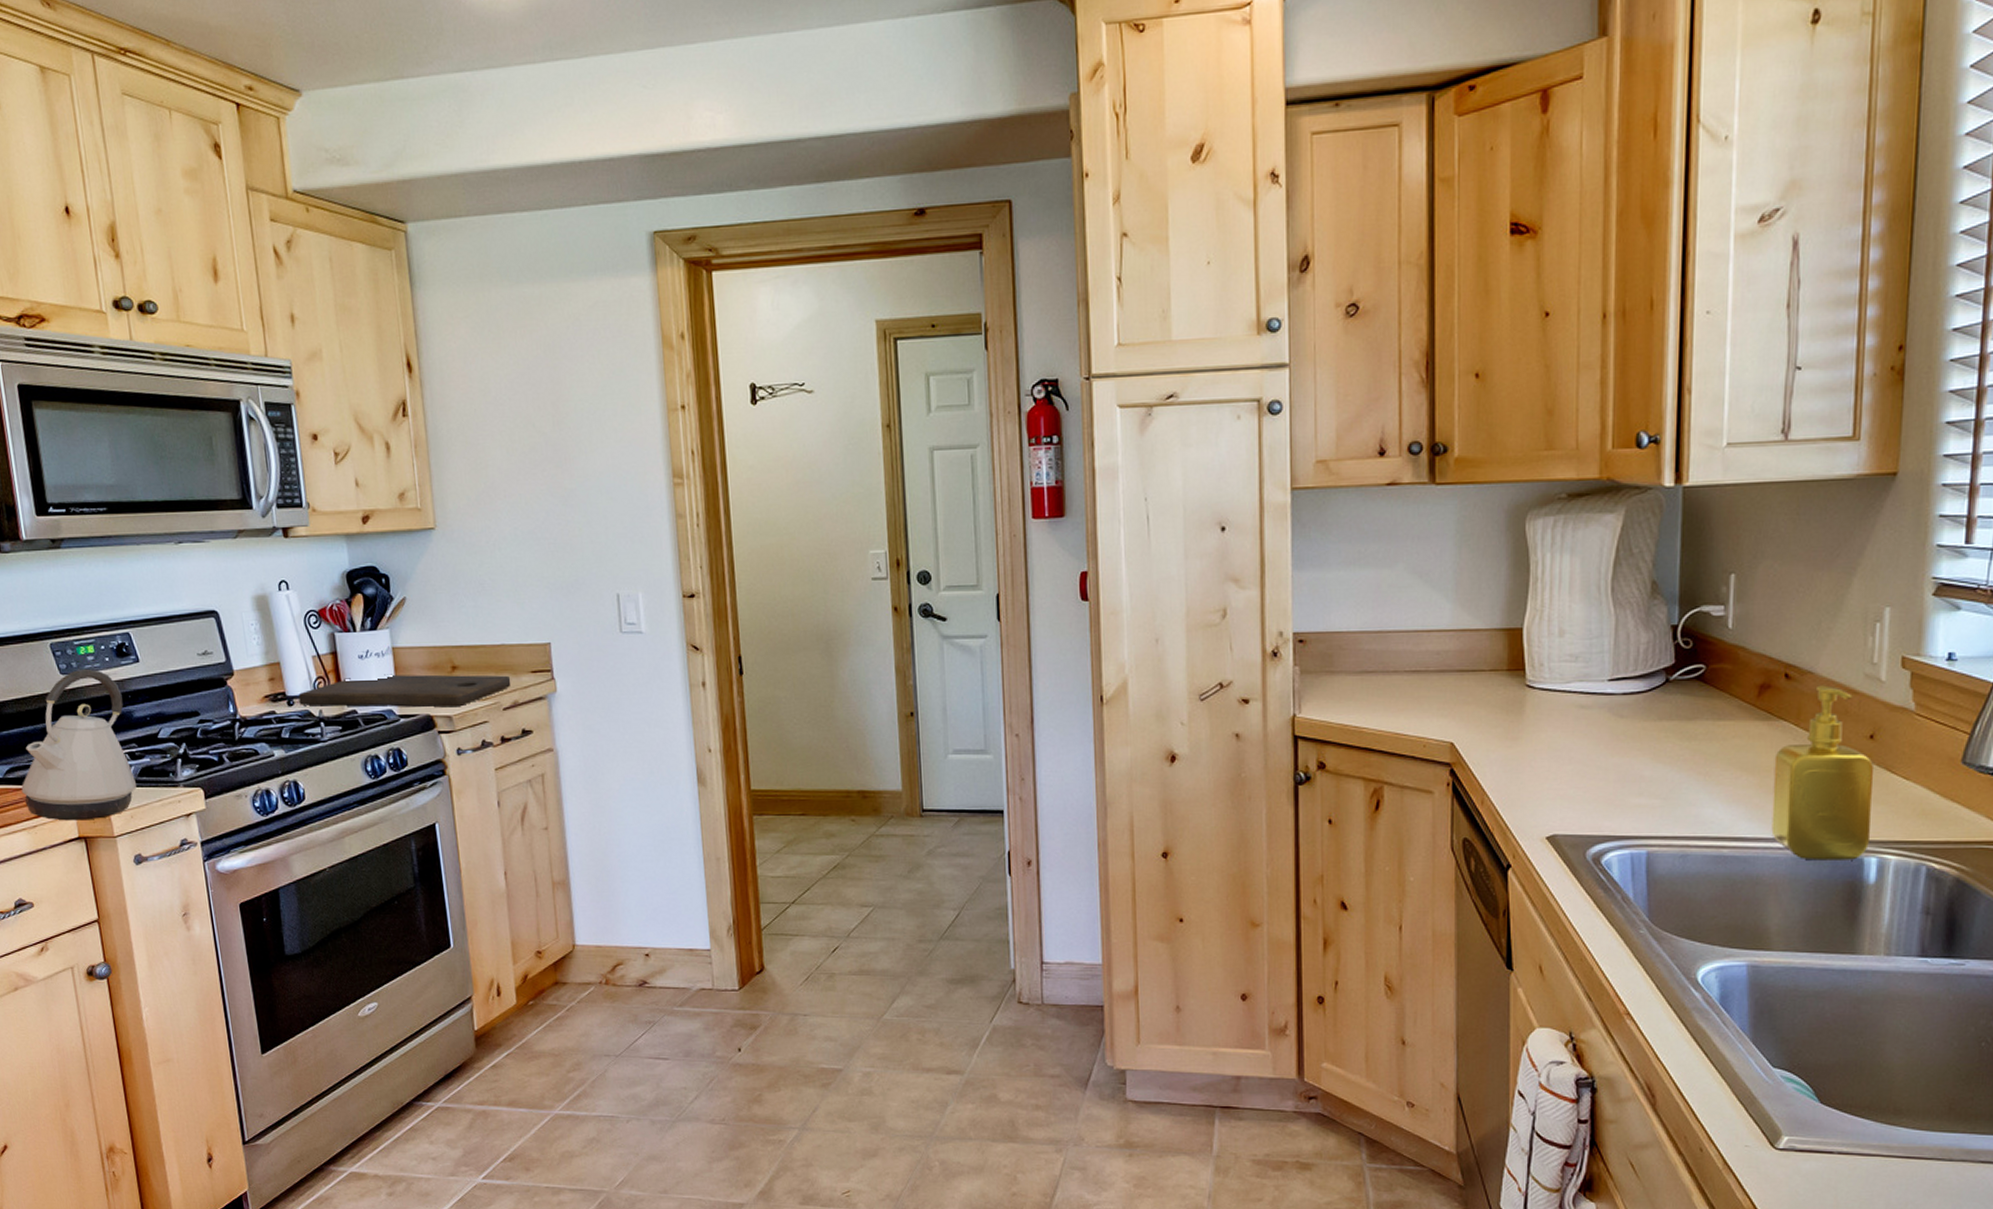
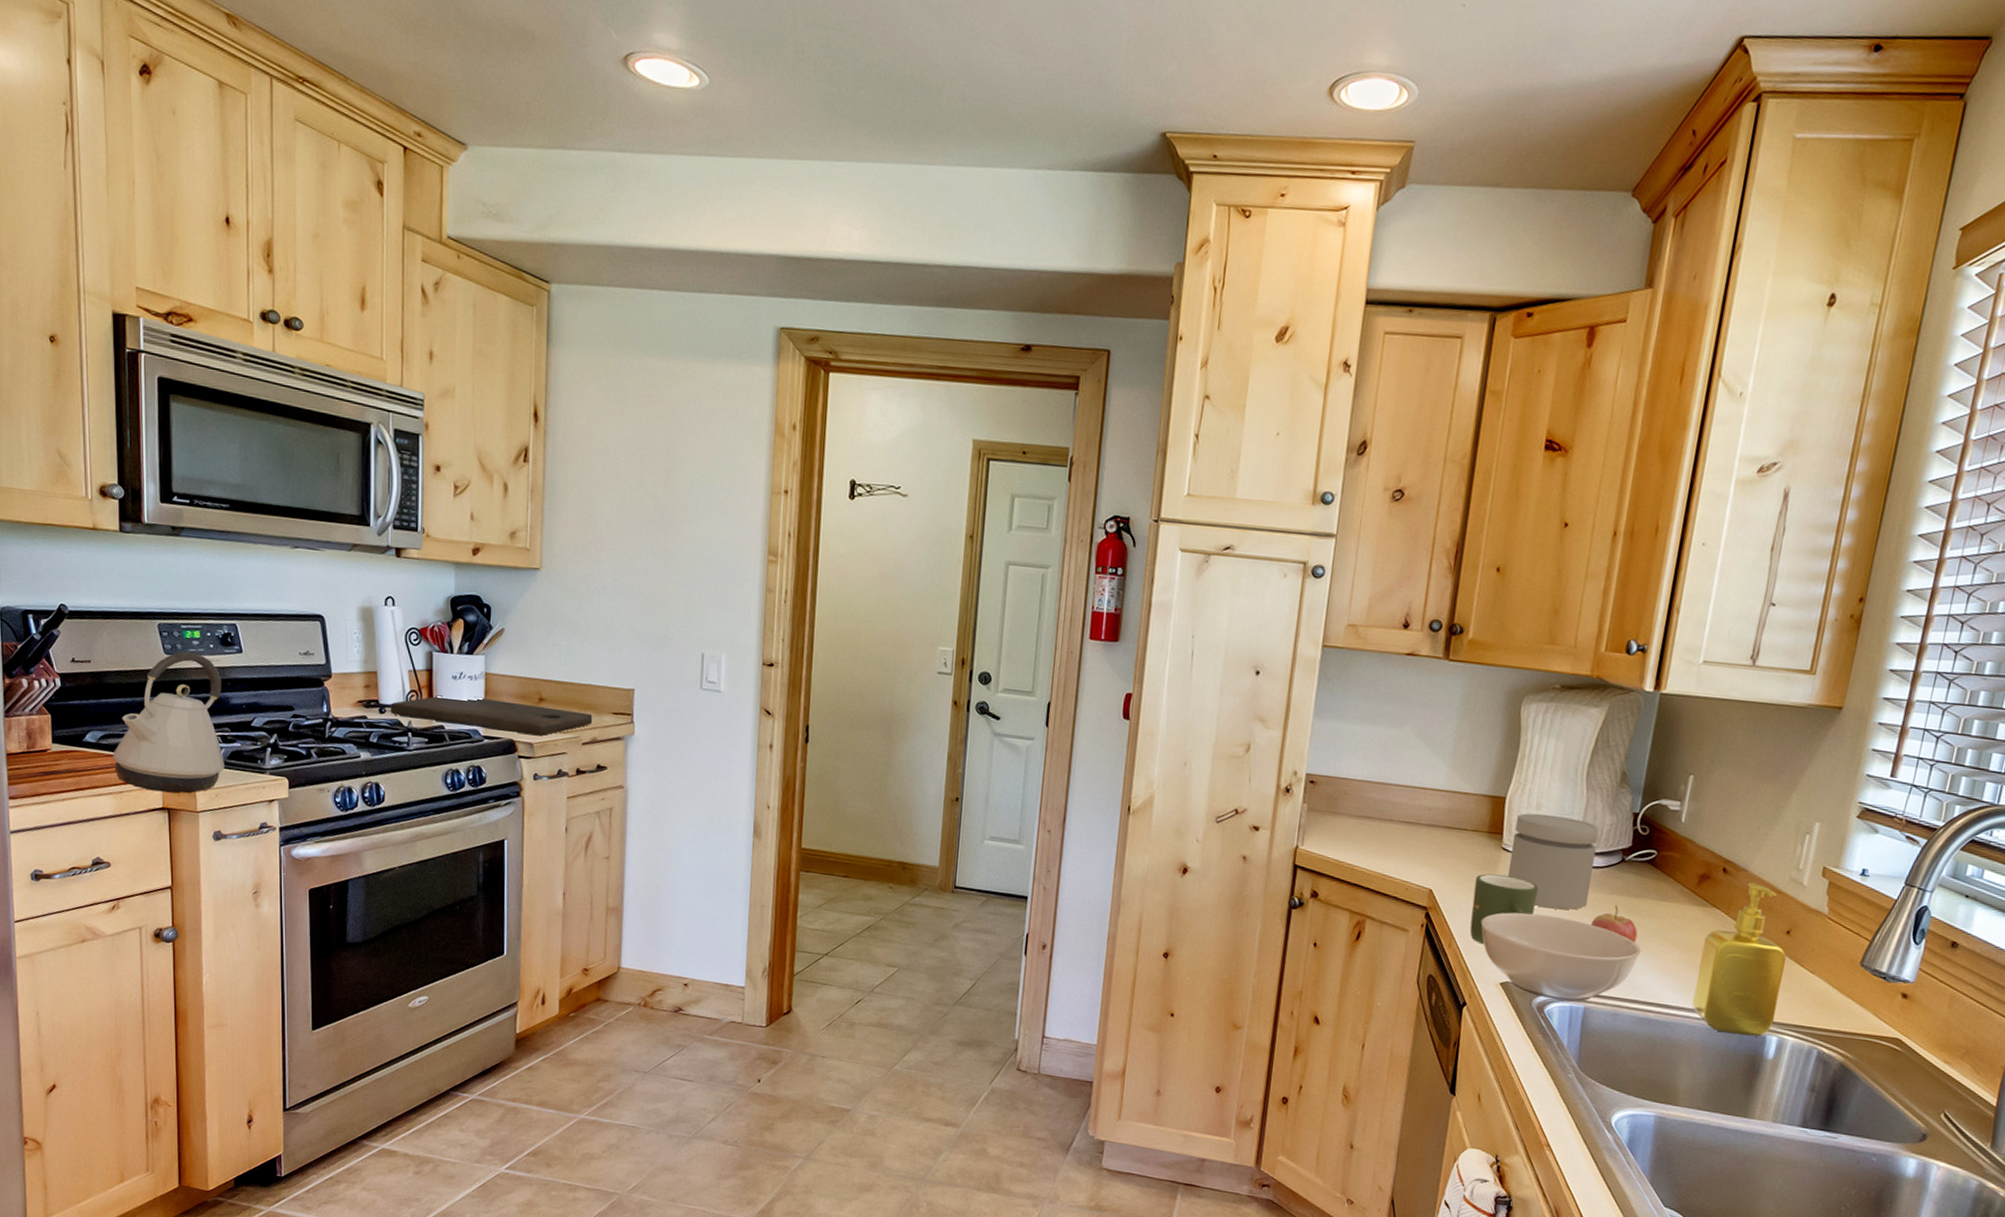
mug: none [1501,716,1574,799] -> present [1469,874,1538,946]
bowl: none [1514,754,1703,848] -> present [1480,912,1641,1002]
jar: none [1536,640,1635,746] -> present [1507,813,1599,910]
fruit: none [1640,732,1697,772] -> present [1590,905,1638,943]

